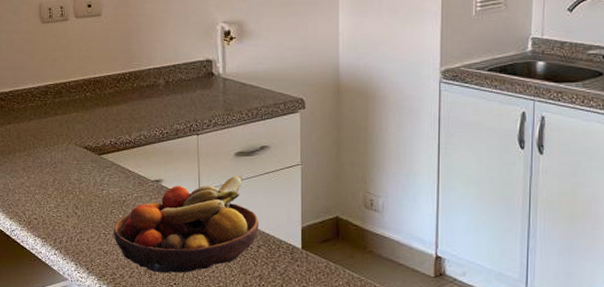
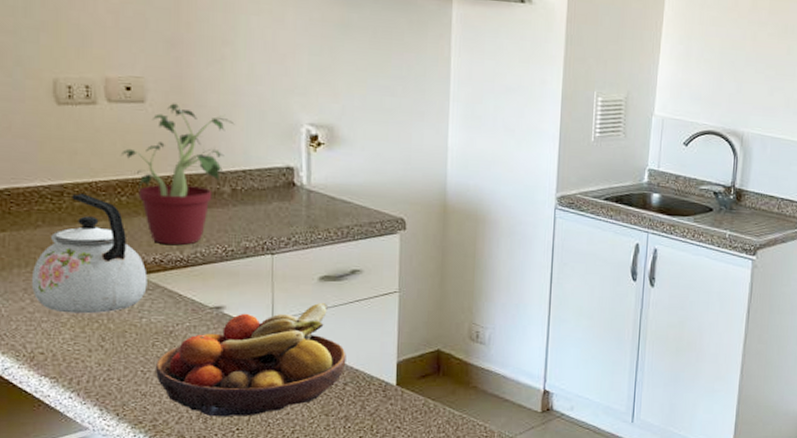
kettle: none [28,92,106,187] -> present [32,193,147,314]
potted plant: none [86,14,166,130] -> present [121,103,235,246]

